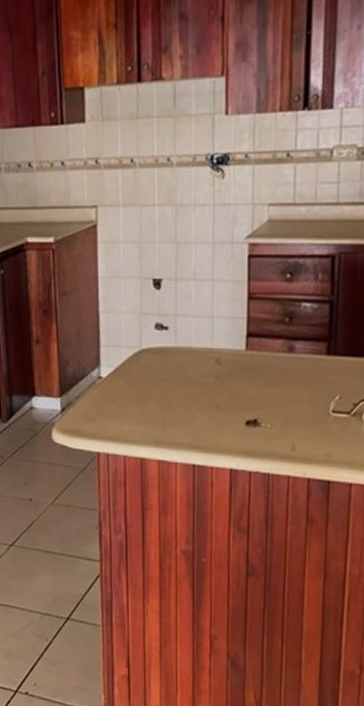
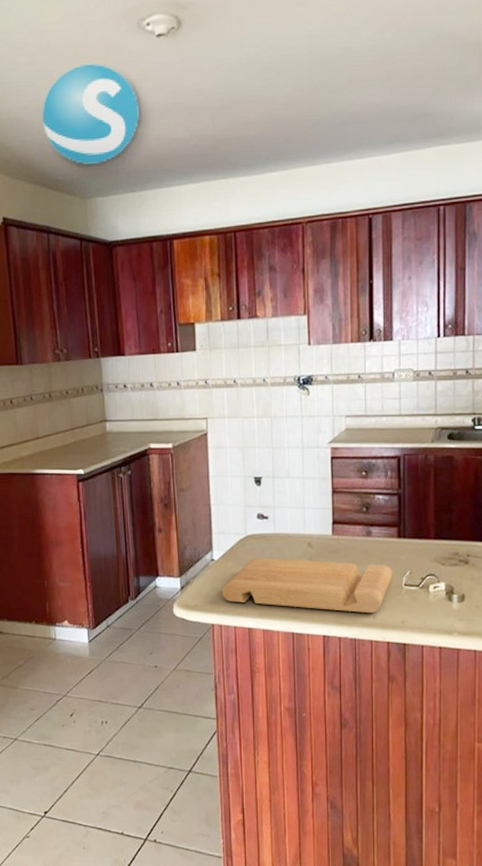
cutting board: none [109,376,318,445] -> present [221,558,392,614]

